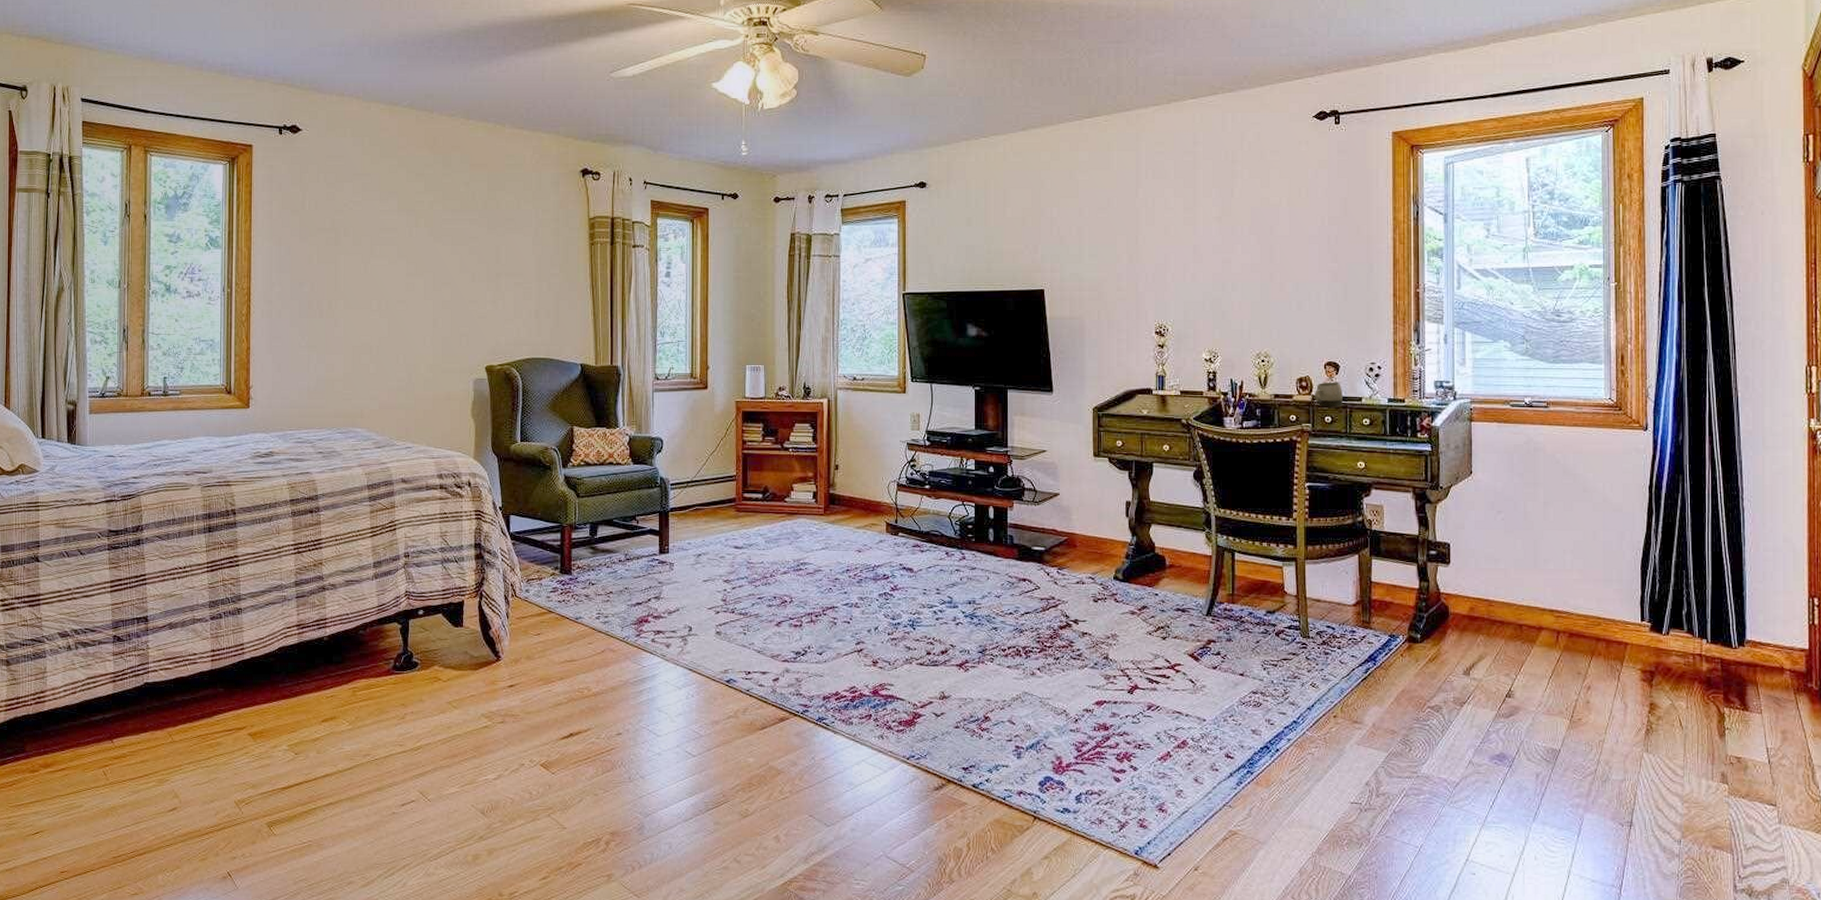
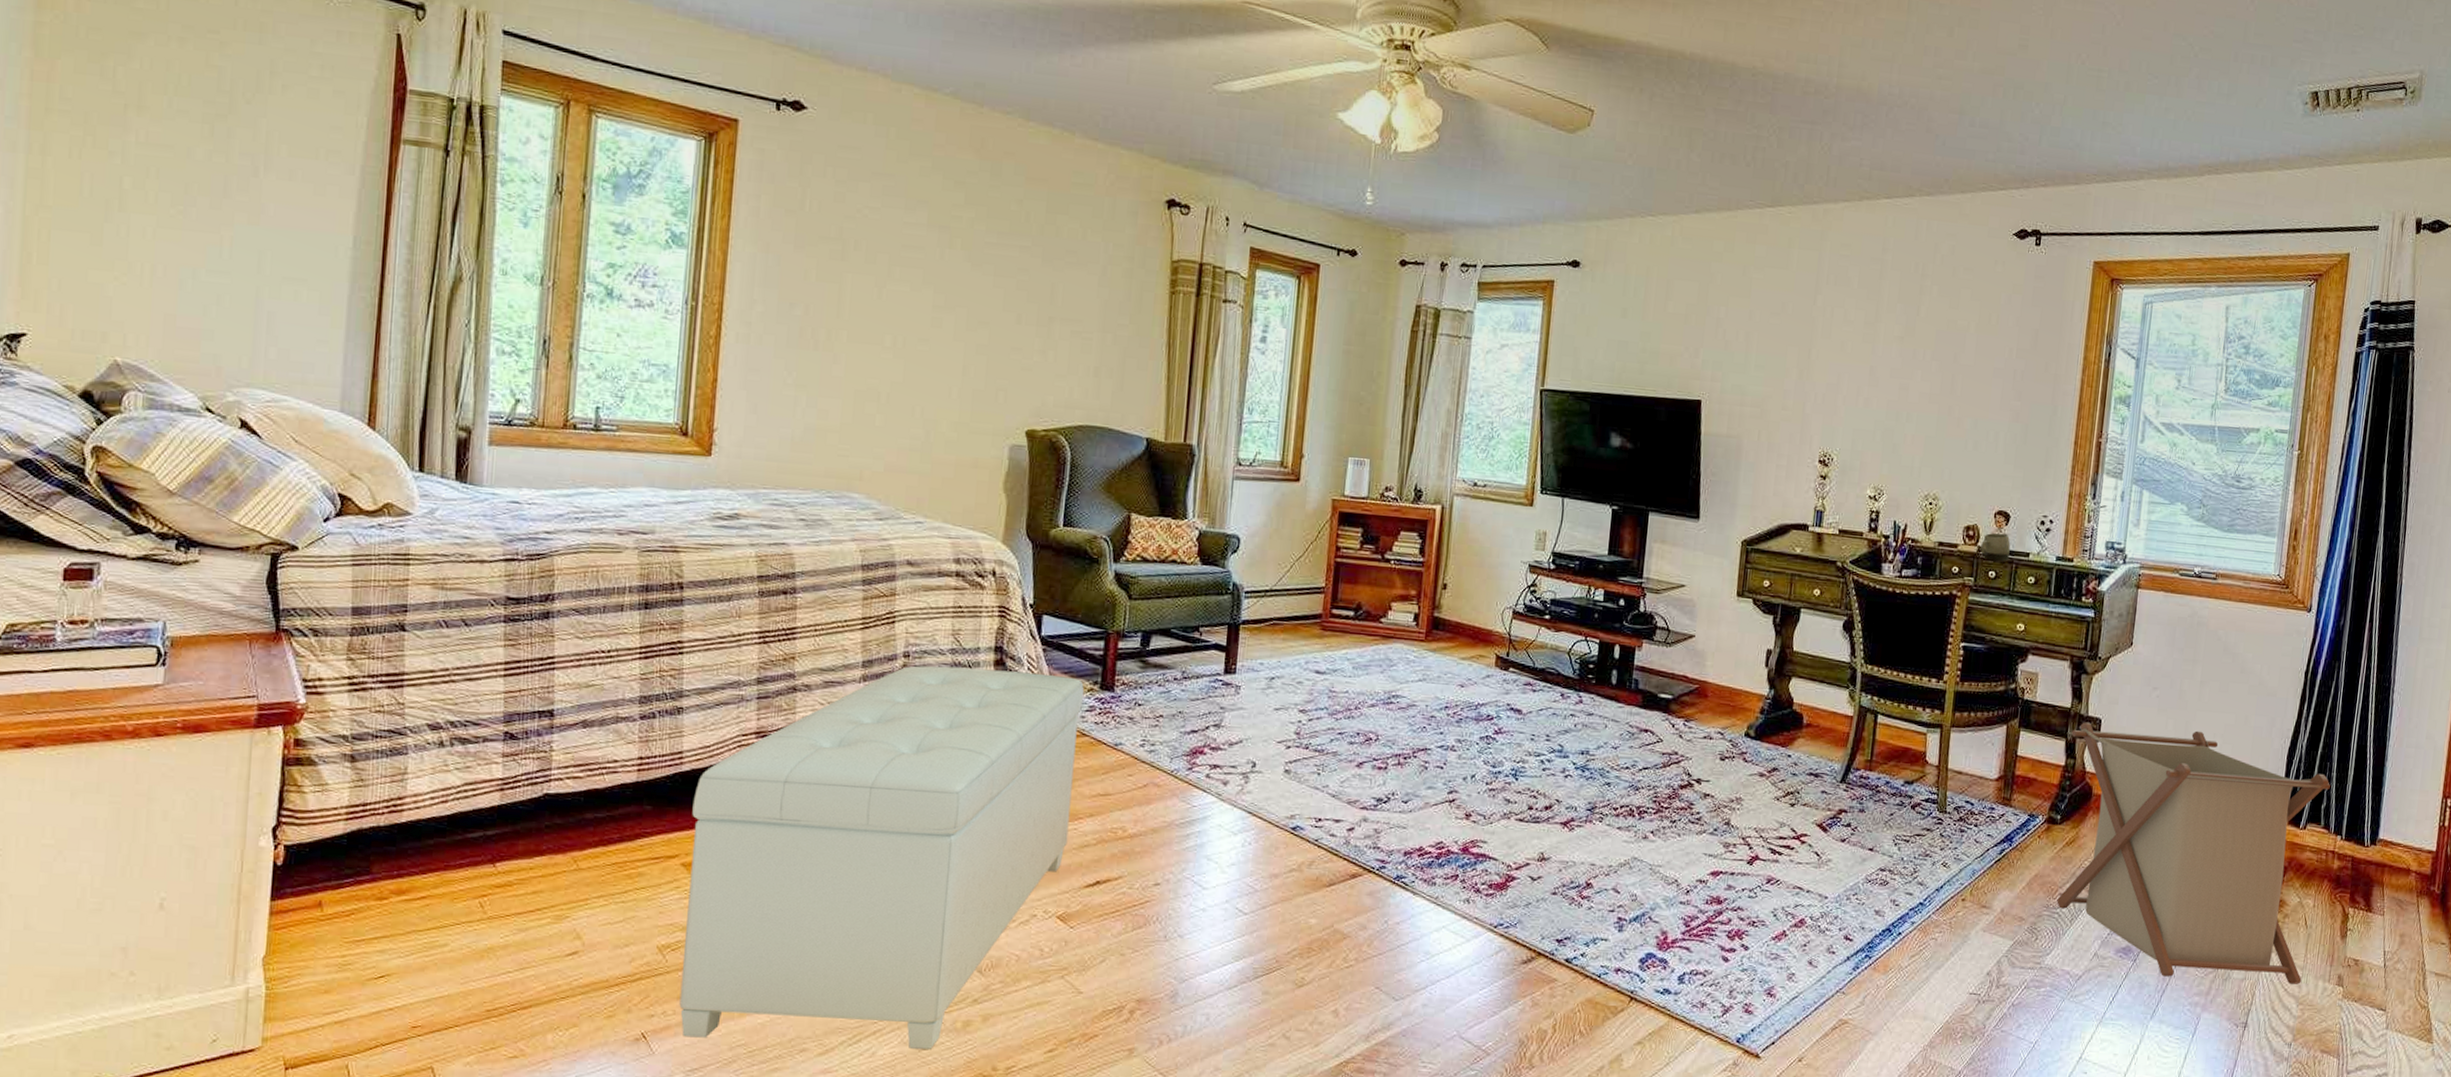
ottoman: none [254,562,548,879] -> present [679,665,1085,1049]
laundry basket: none [1422,547,1689,783] -> present [2057,722,2330,984]

